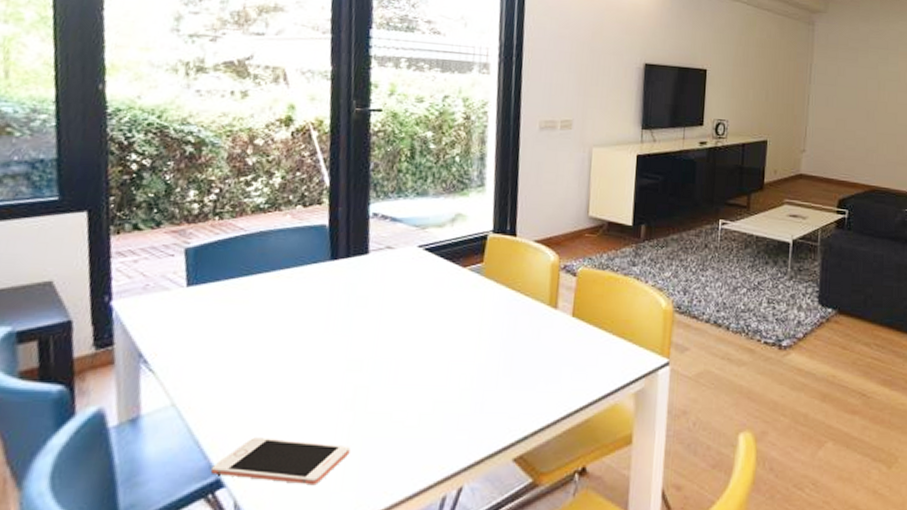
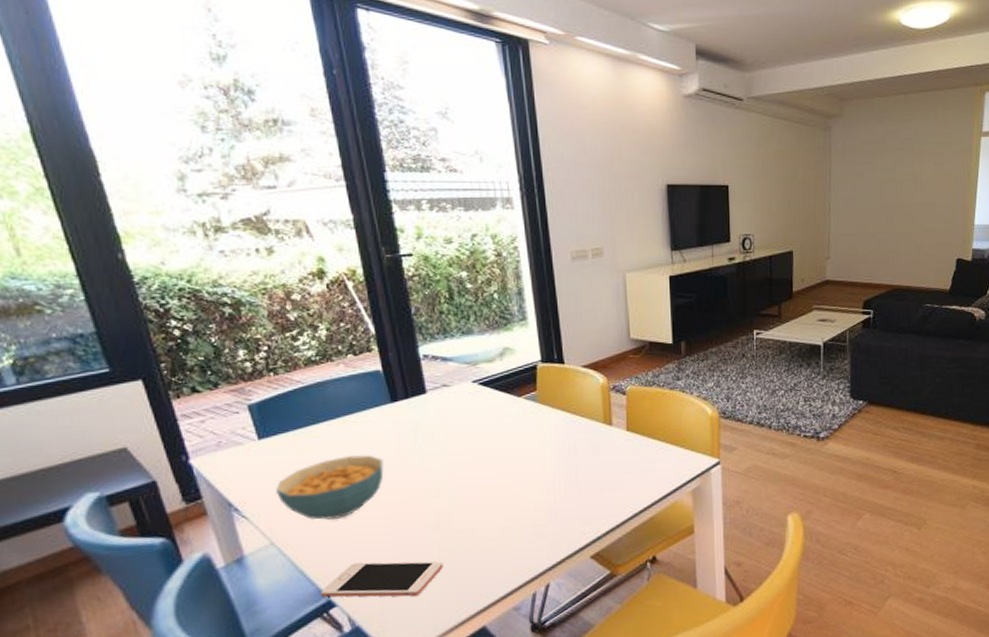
cereal bowl: none [190,314,310,384] -> present [275,455,384,520]

